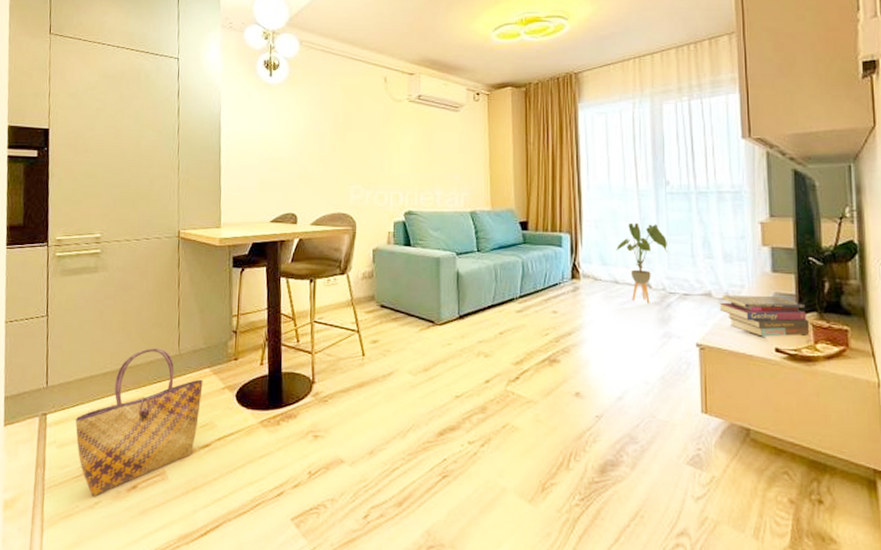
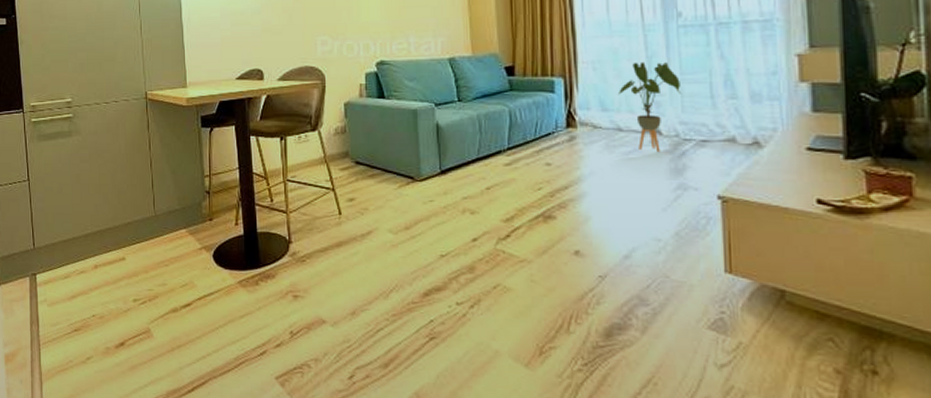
tote bag: present [75,348,203,497] -> none [62,210,180,353]
books: present [720,295,810,337] -> none [747,139,862,187]

